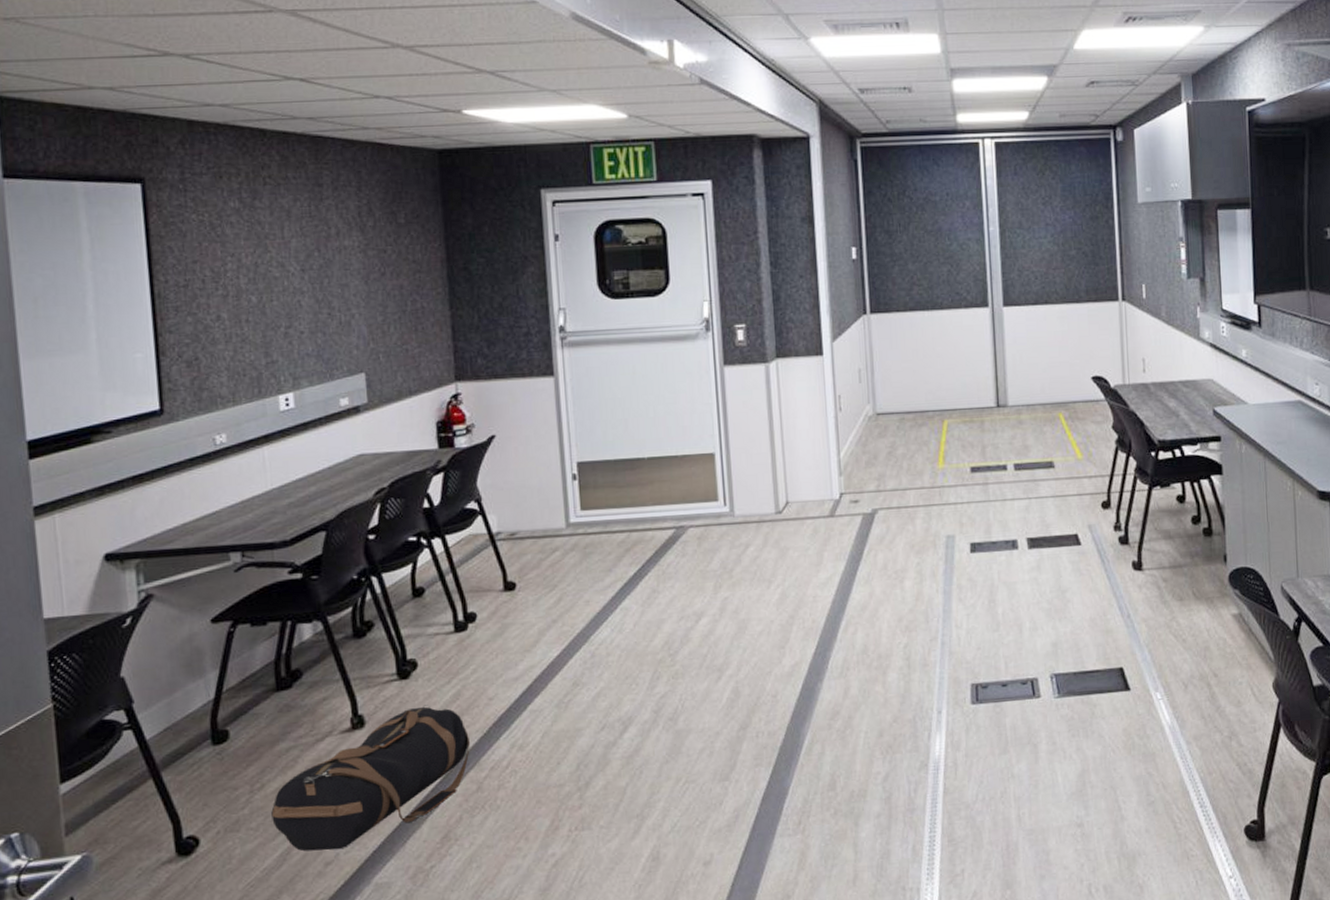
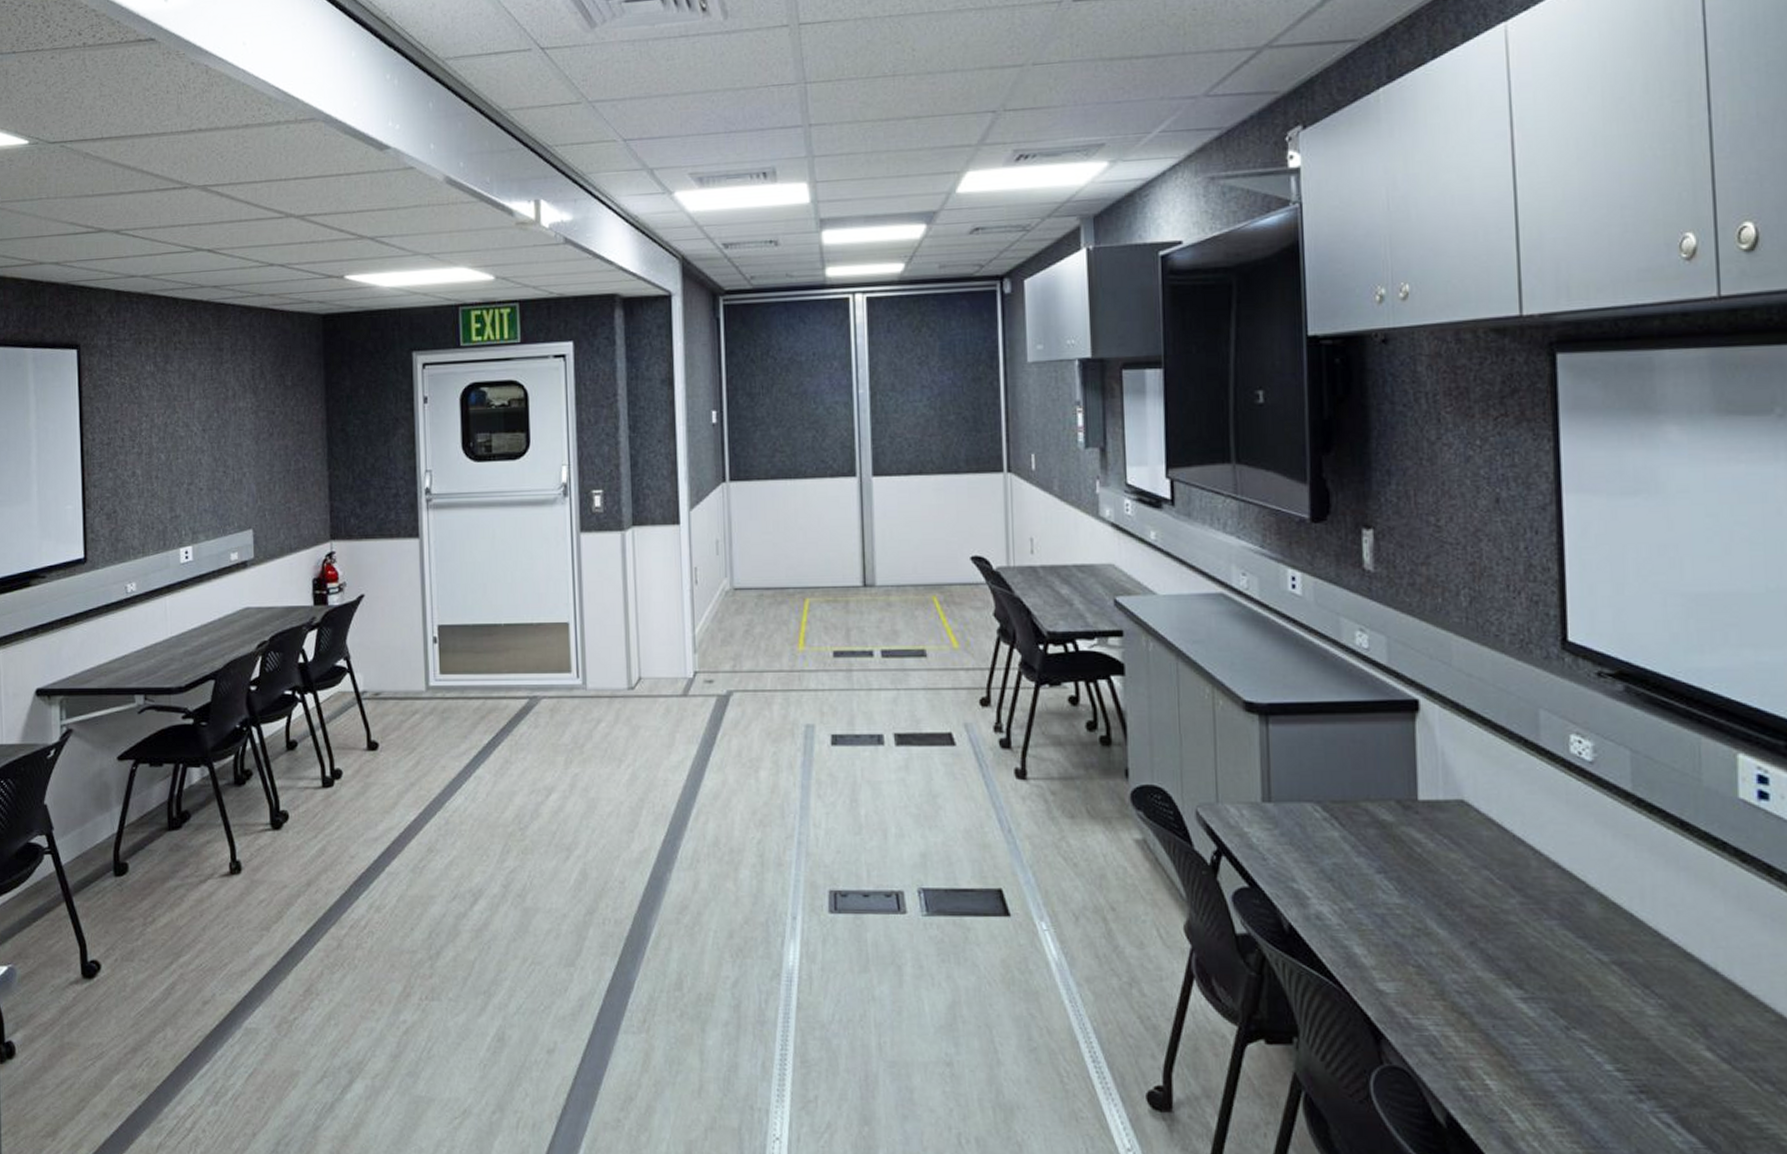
duffel bag: present [271,705,470,851] -> none [160,857,332,989]

